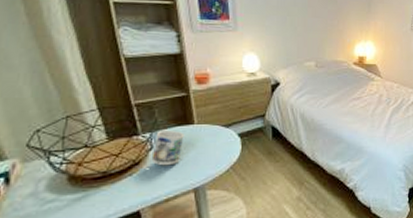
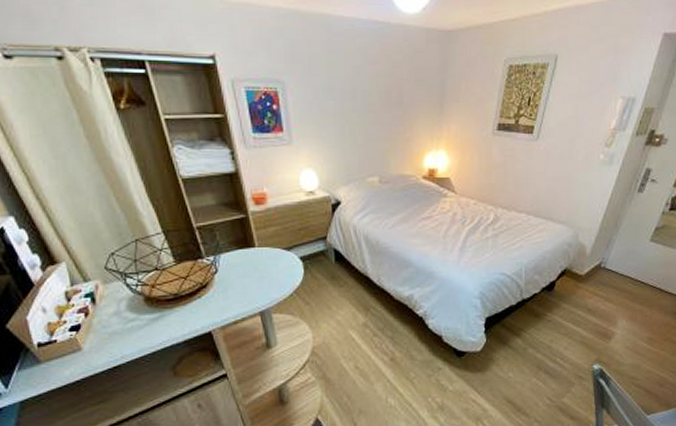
mug: present [151,131,185,166] -> none [217,254,247,289]

